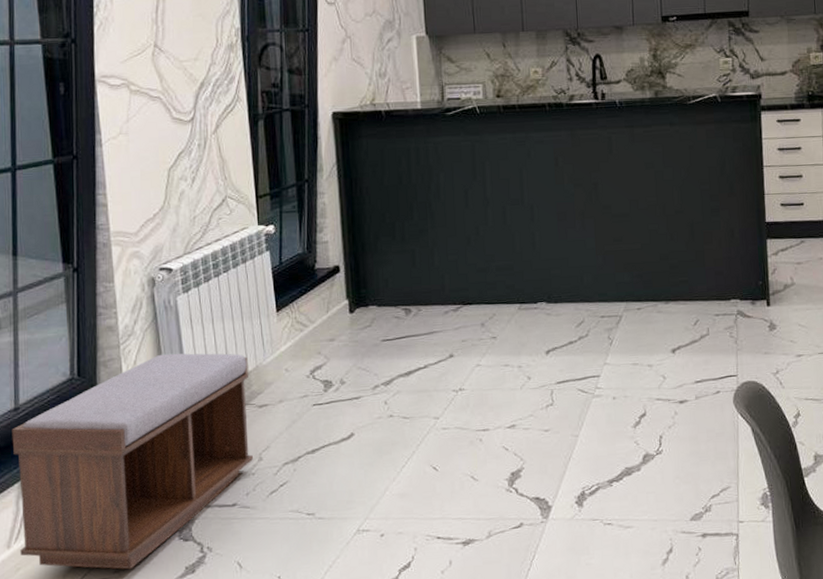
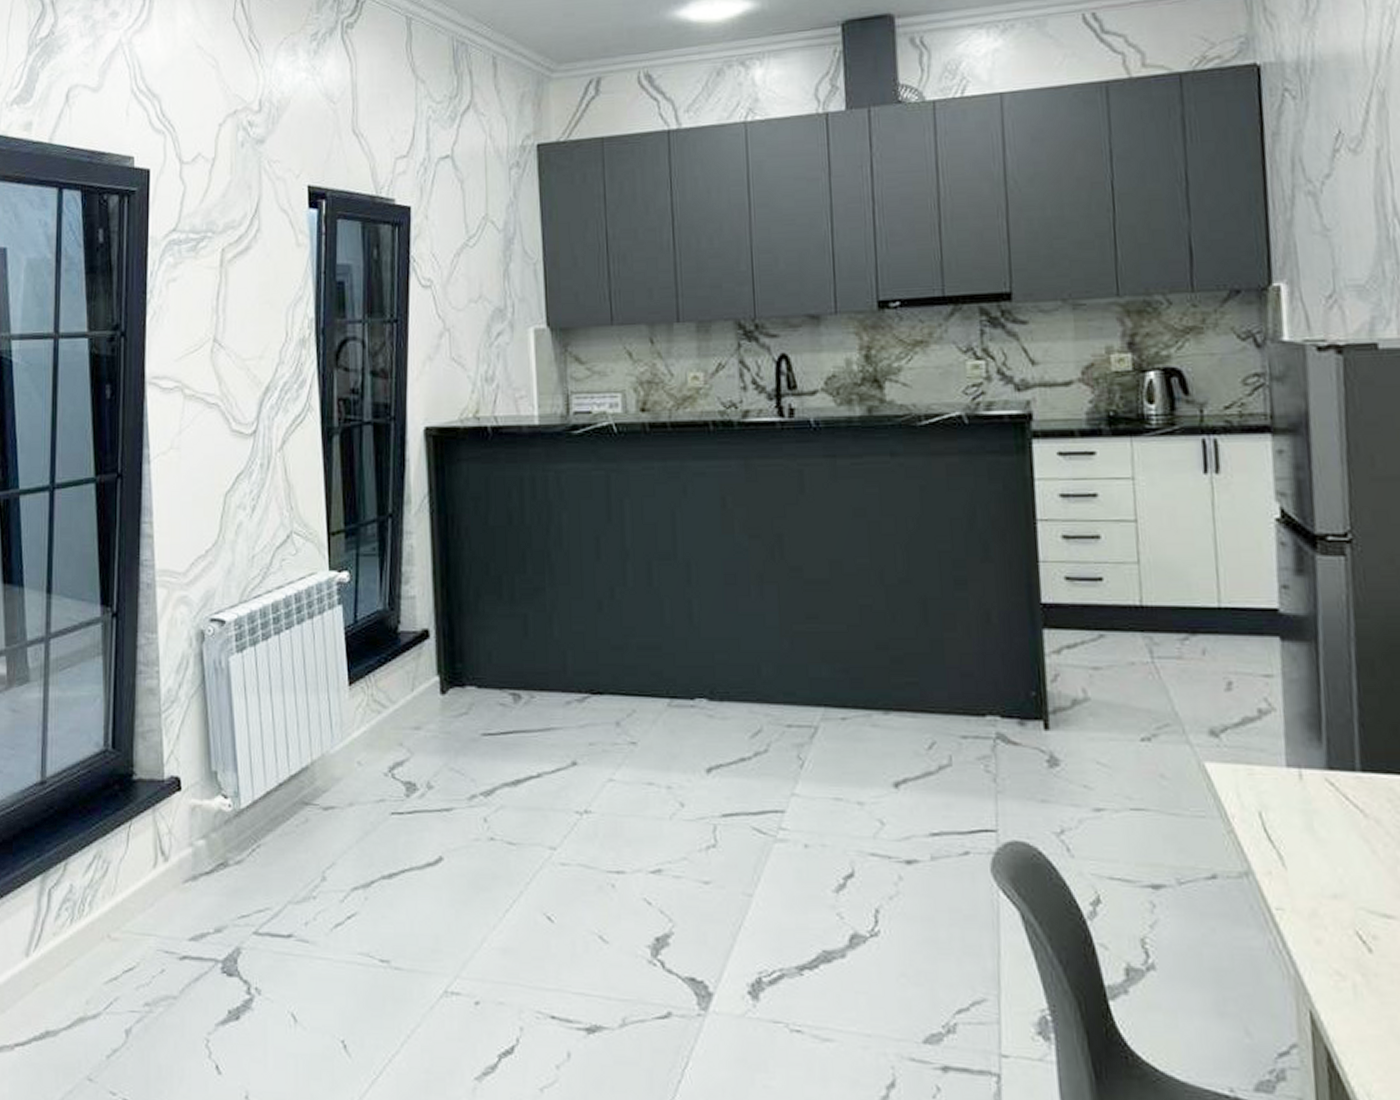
bench: present [12,353,253,570] -> none [36,729,314,1004]

